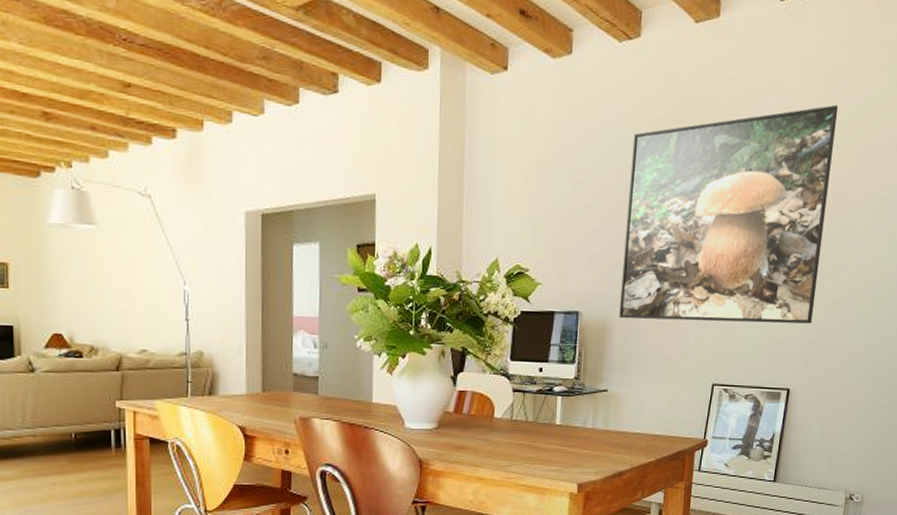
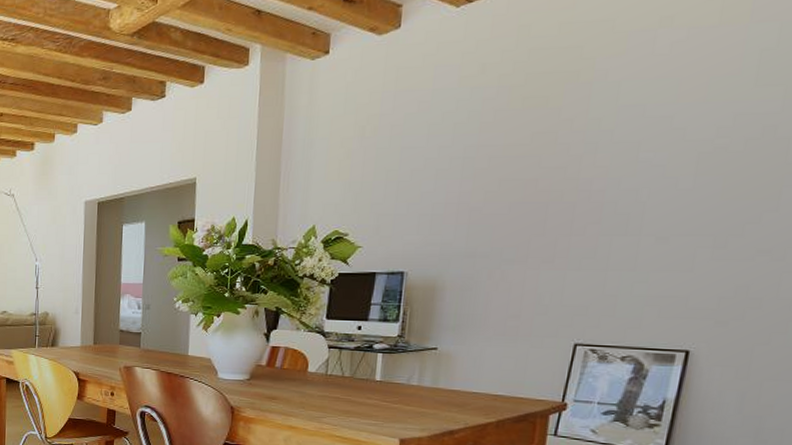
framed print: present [619,105,839,324] -> none [452,27,769,278]

